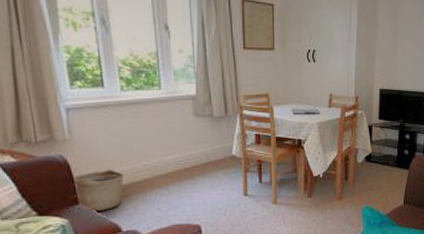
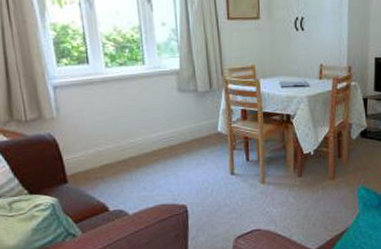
basket: present [72,169,124,211] -> none [60,147,110,190]

